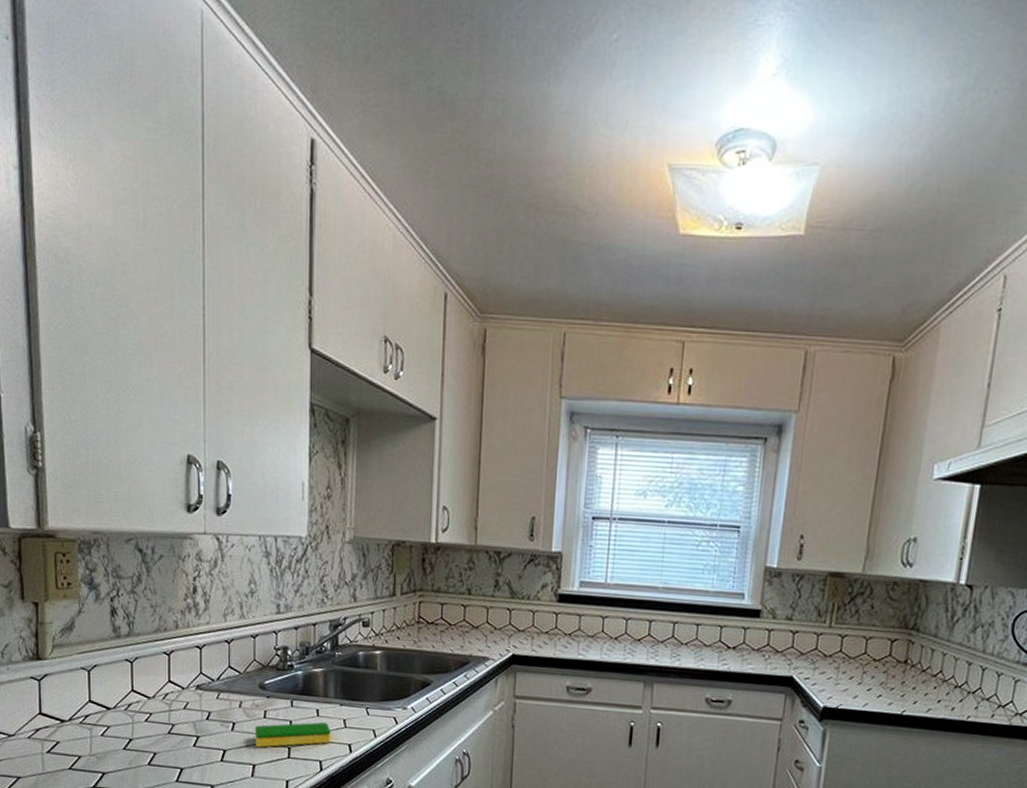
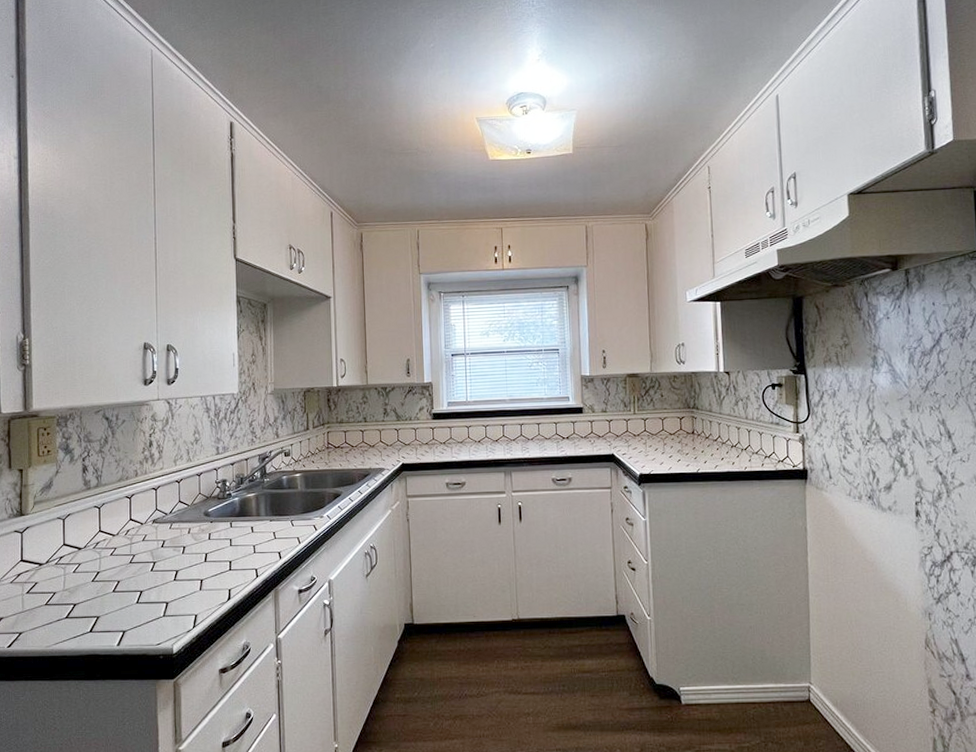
dish sponge: present [254,722,331,748] -> none [201,536,264,564]

